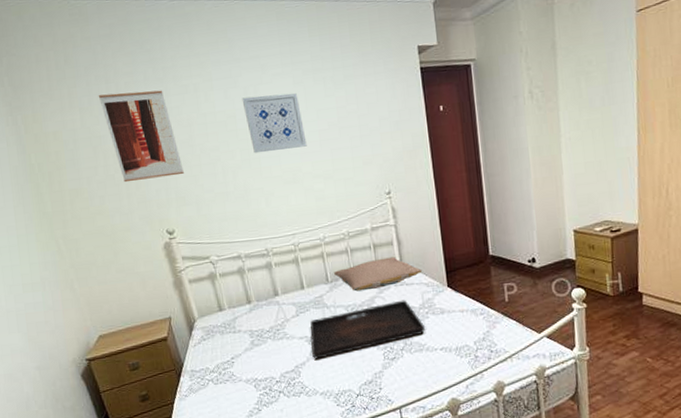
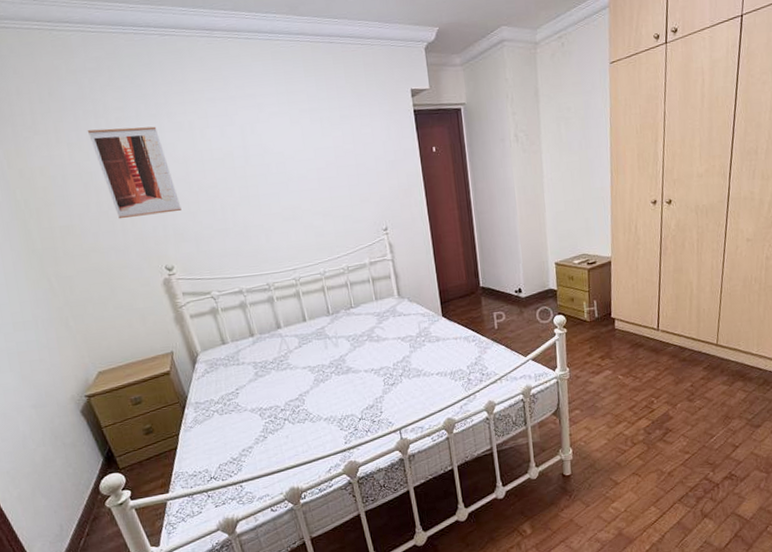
wall art: present [242,93,307,154] -> none [239,132,306,191]
serving tray: present [310,300,426,359] -> none [313,329,423,388]
pillow: present [333,257,421,292] -> none [334,289,418,323]

